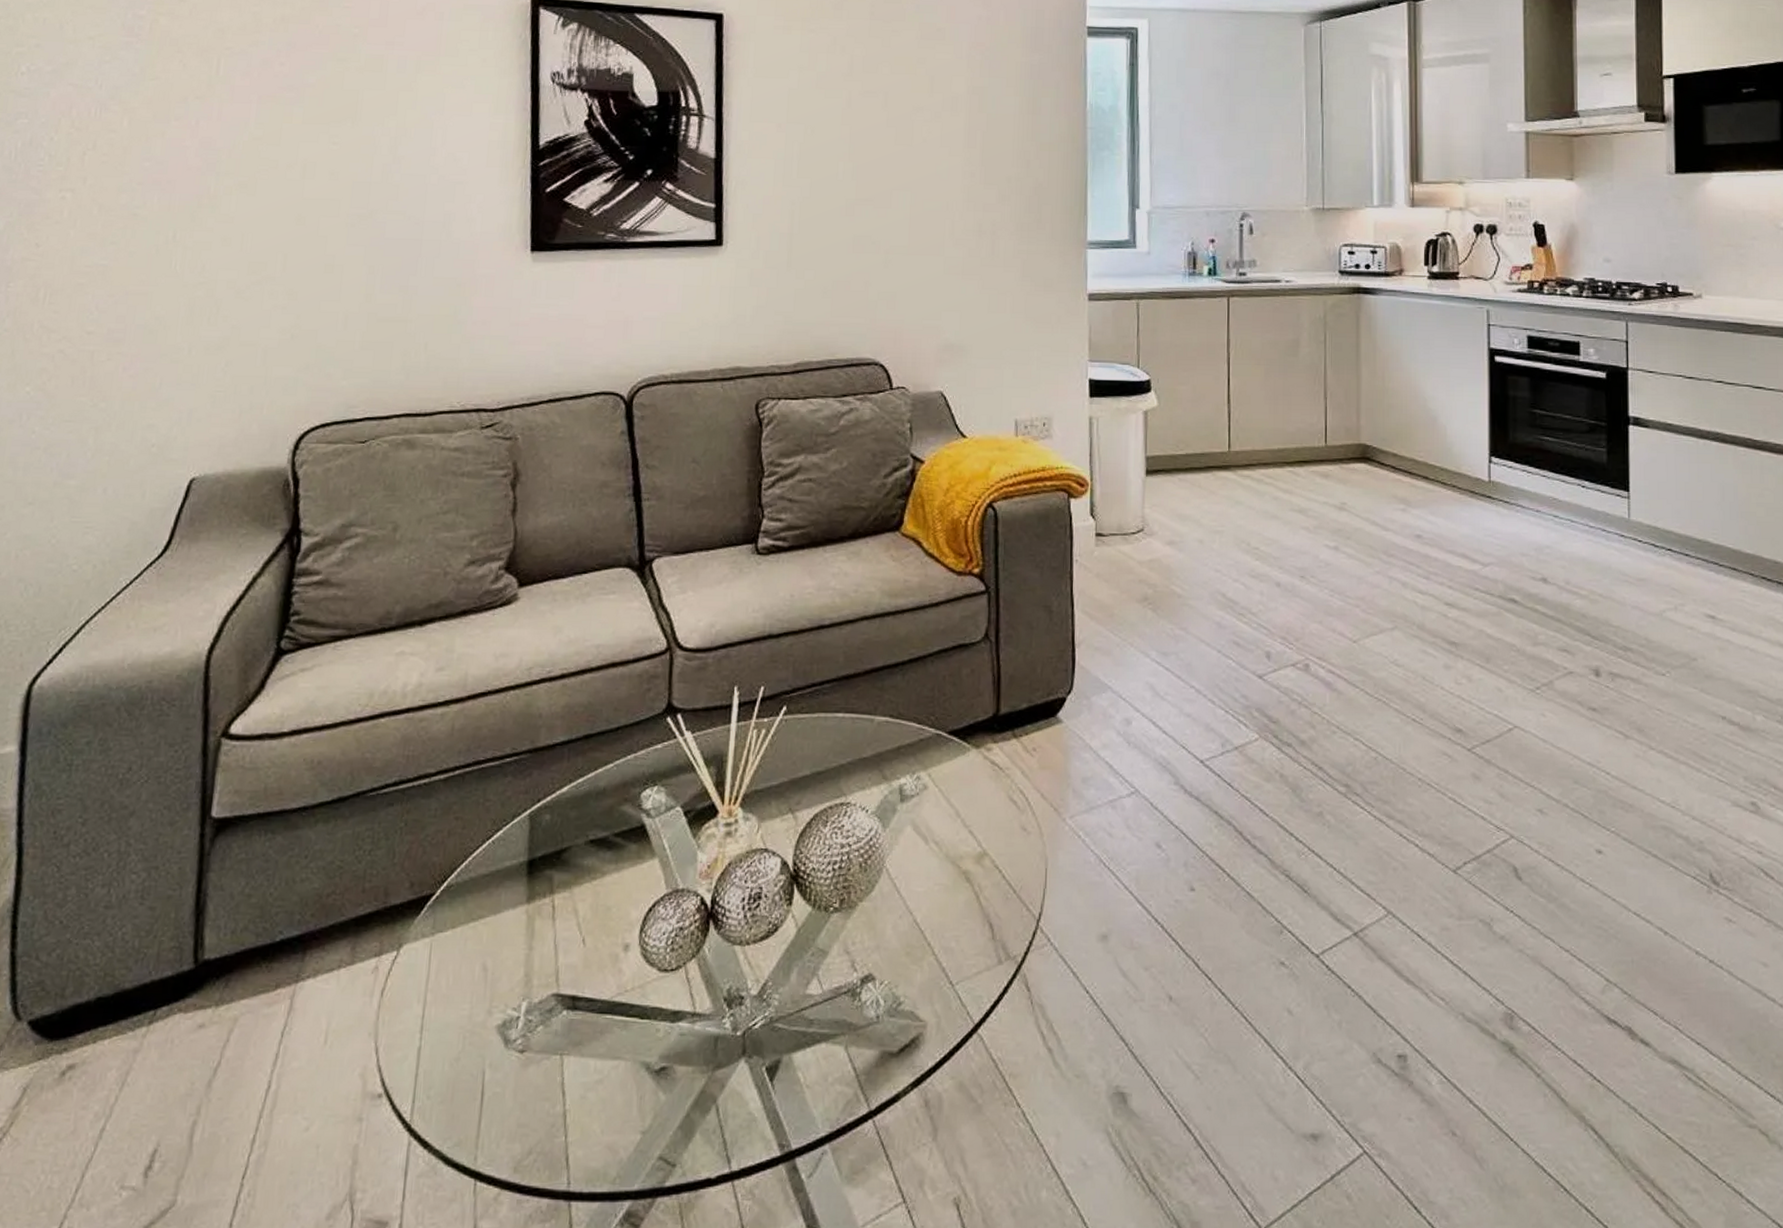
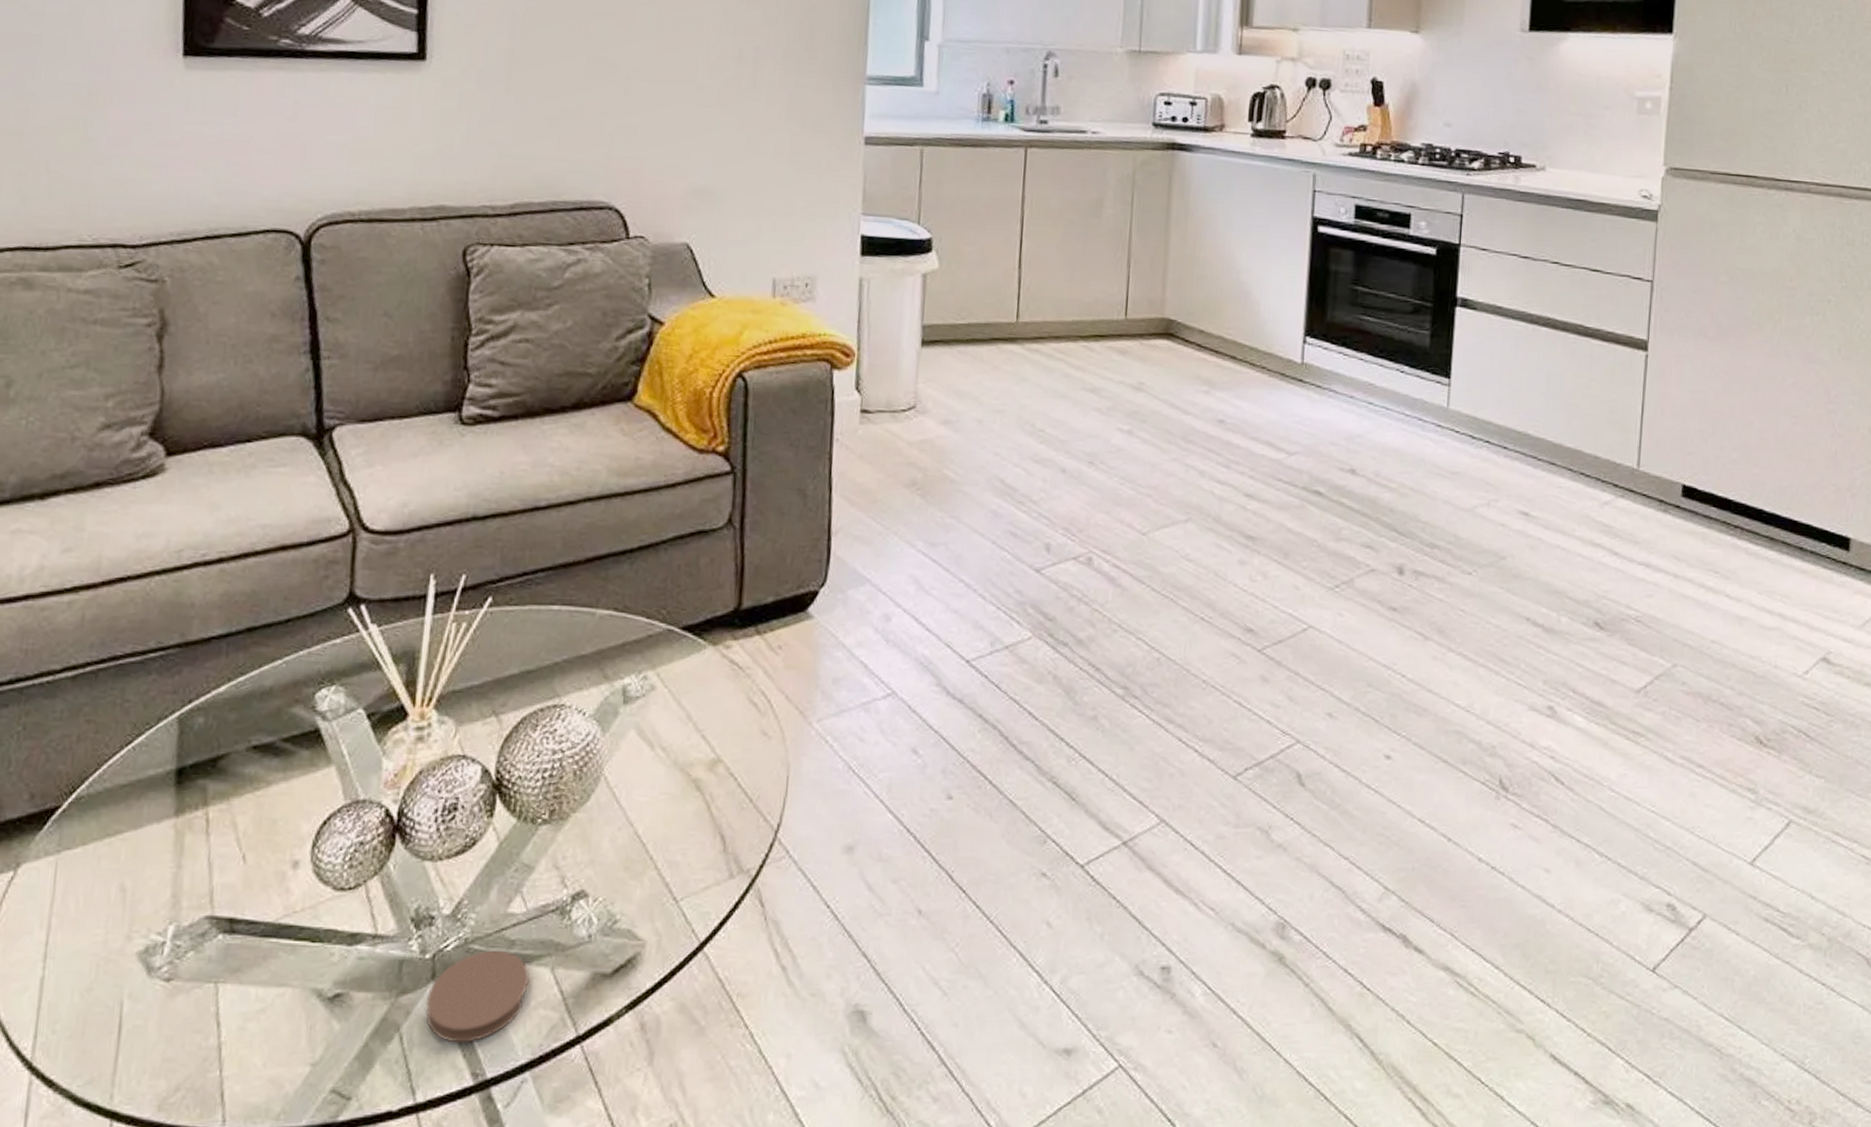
coaster: none [738,1029,826,1115] -> present [425,950,530,1043]

